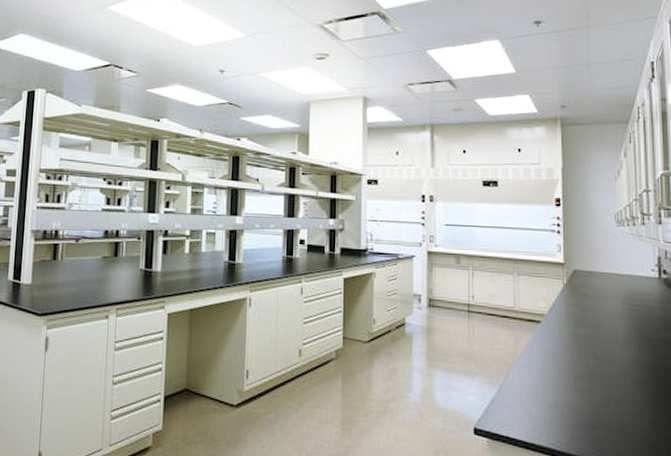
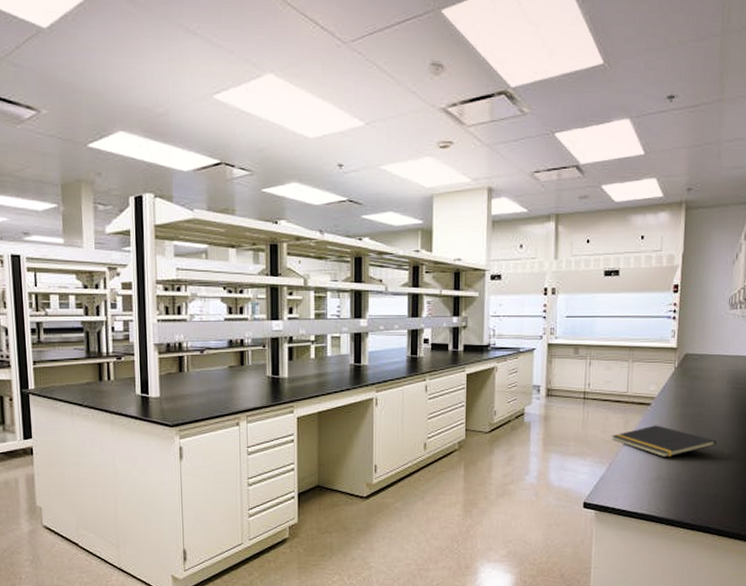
notepad: none [500,345,618,383] -> present [611,425,717,458]

